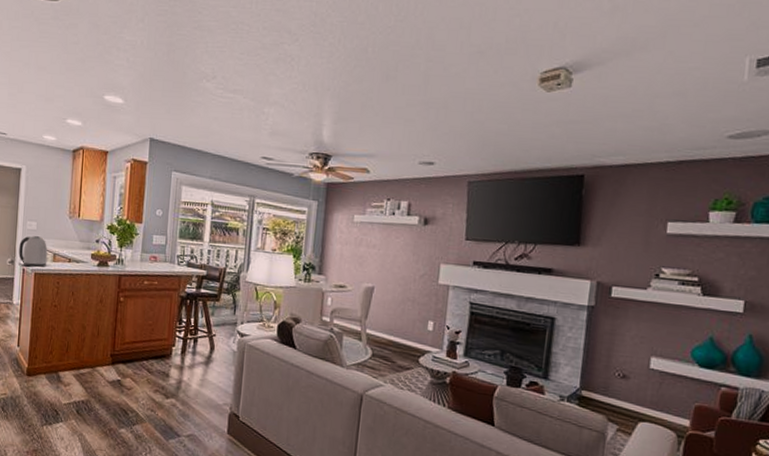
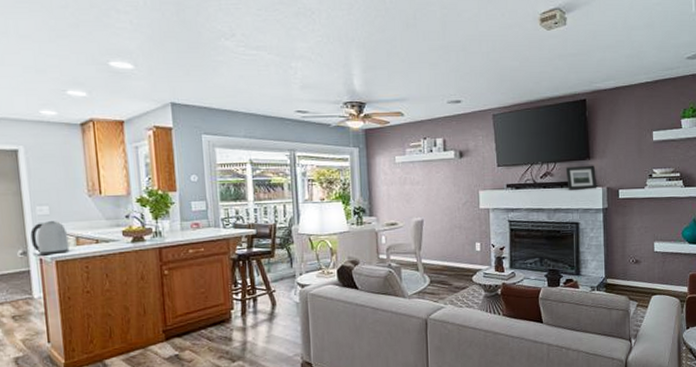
picture frame: none [546,251,585,282] -> present [565,166,597,190]

